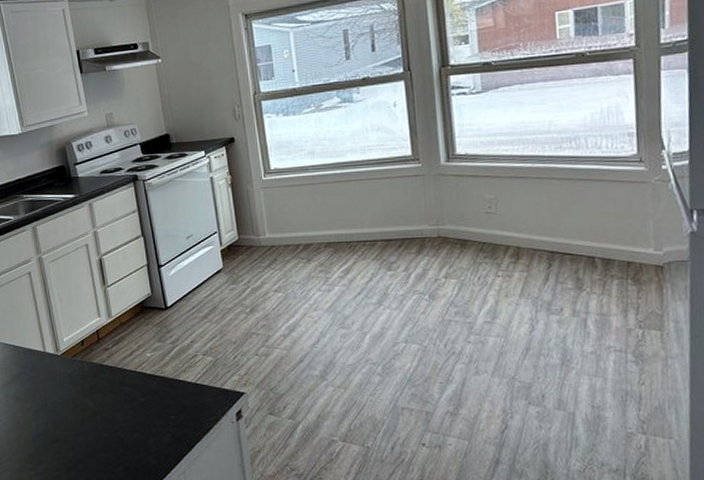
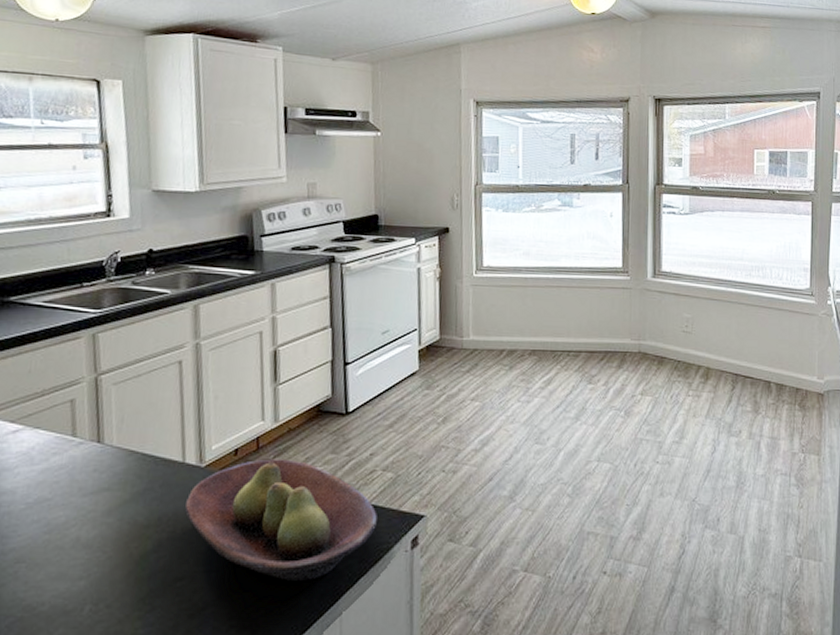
fruit bowl: none [50,347,205,444] -> present [184,459,379,581]

